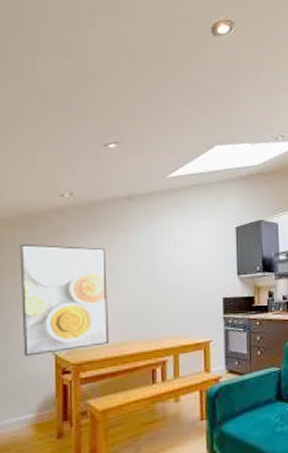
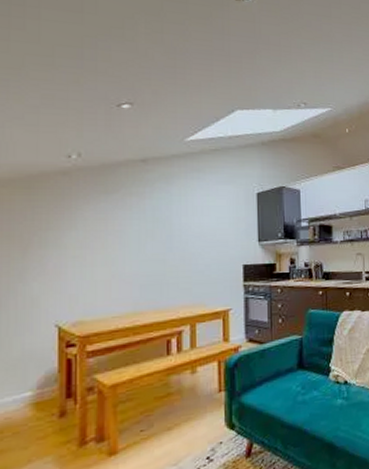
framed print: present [20,243,110,357] -> none [19,207,120,330]

